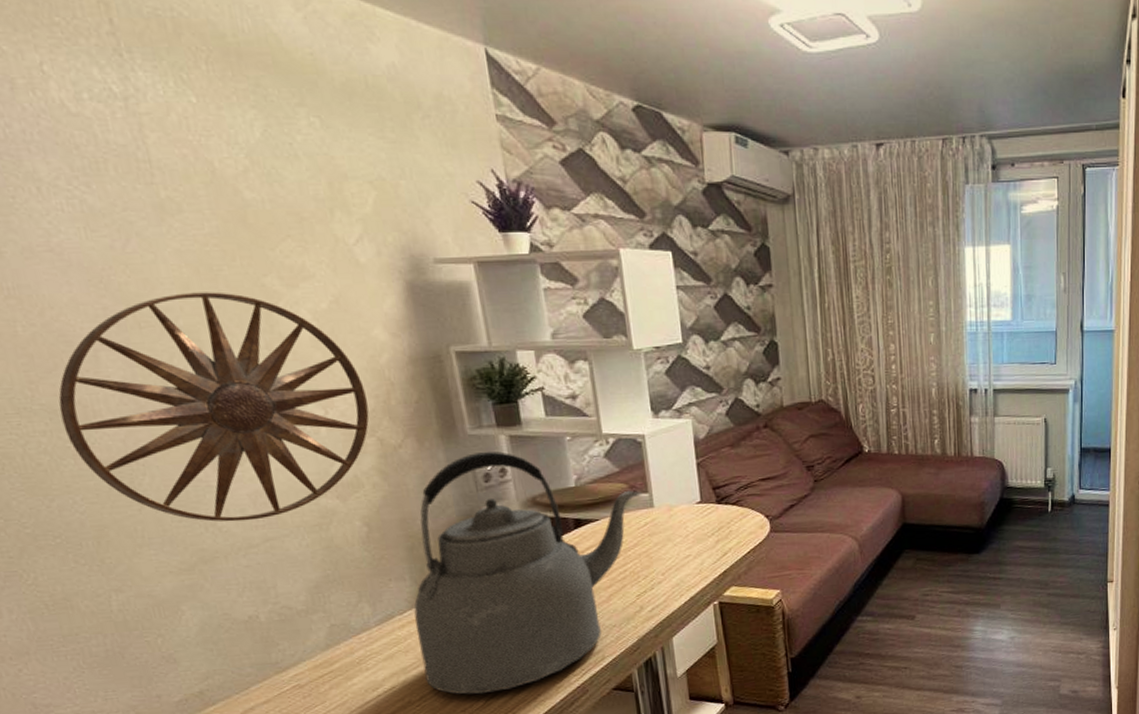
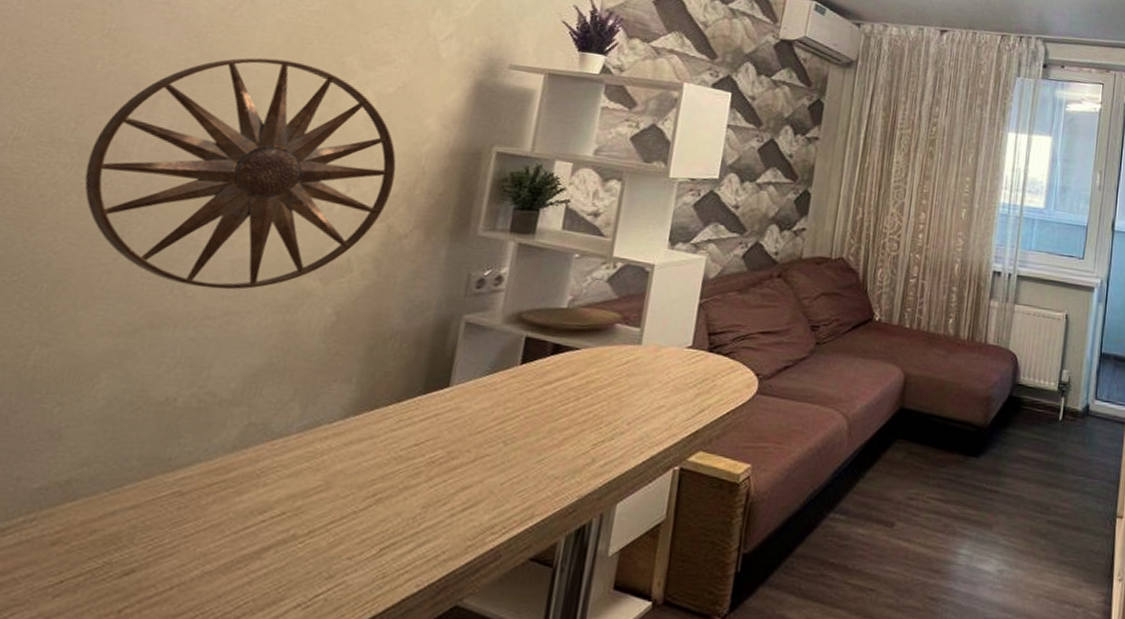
kettle: present [413,451,642,695] -> none [323,255,634,540]

